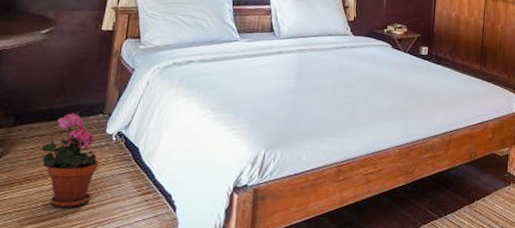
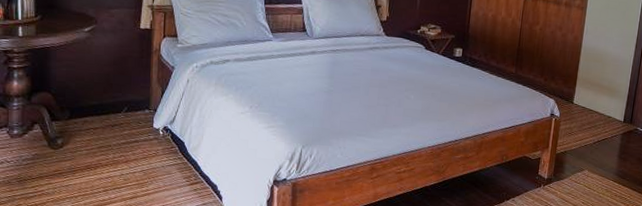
potted plant: present [41,113,99,208] -> none [96,108,149,194]

